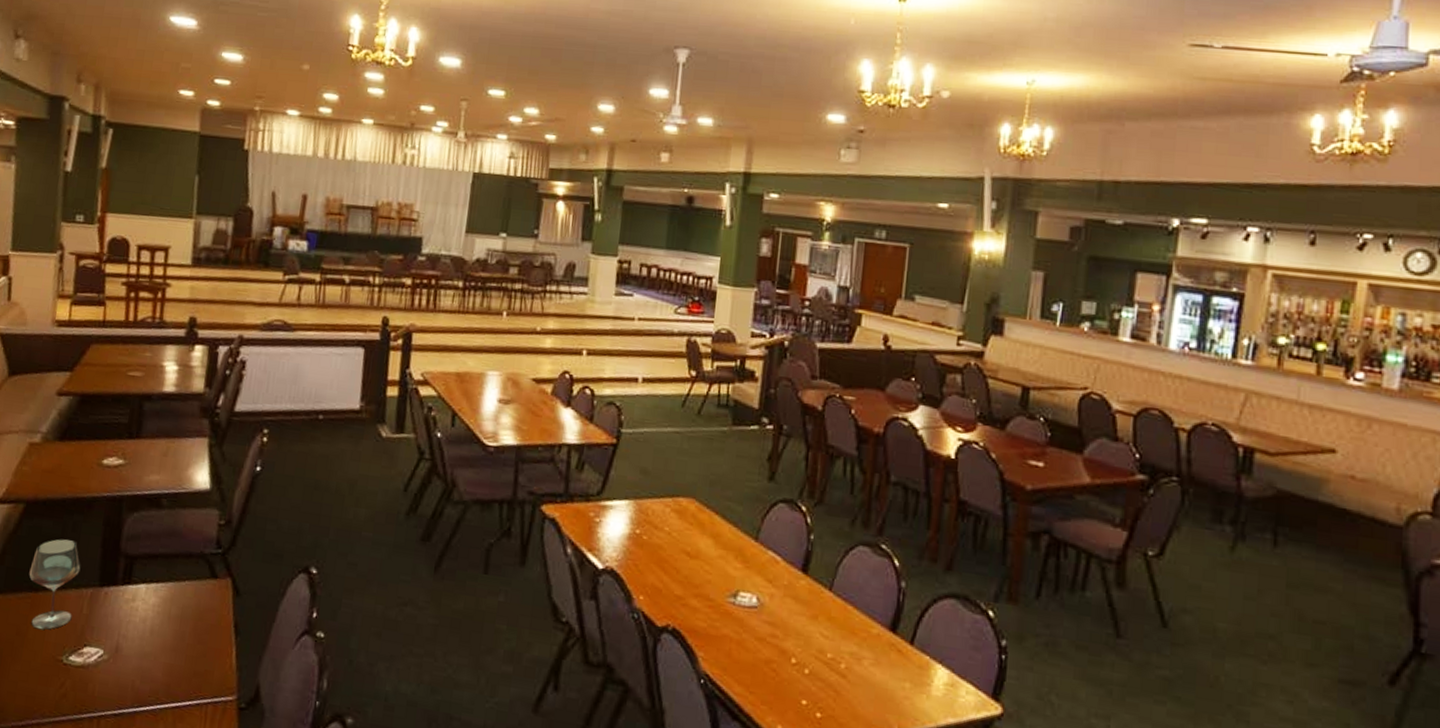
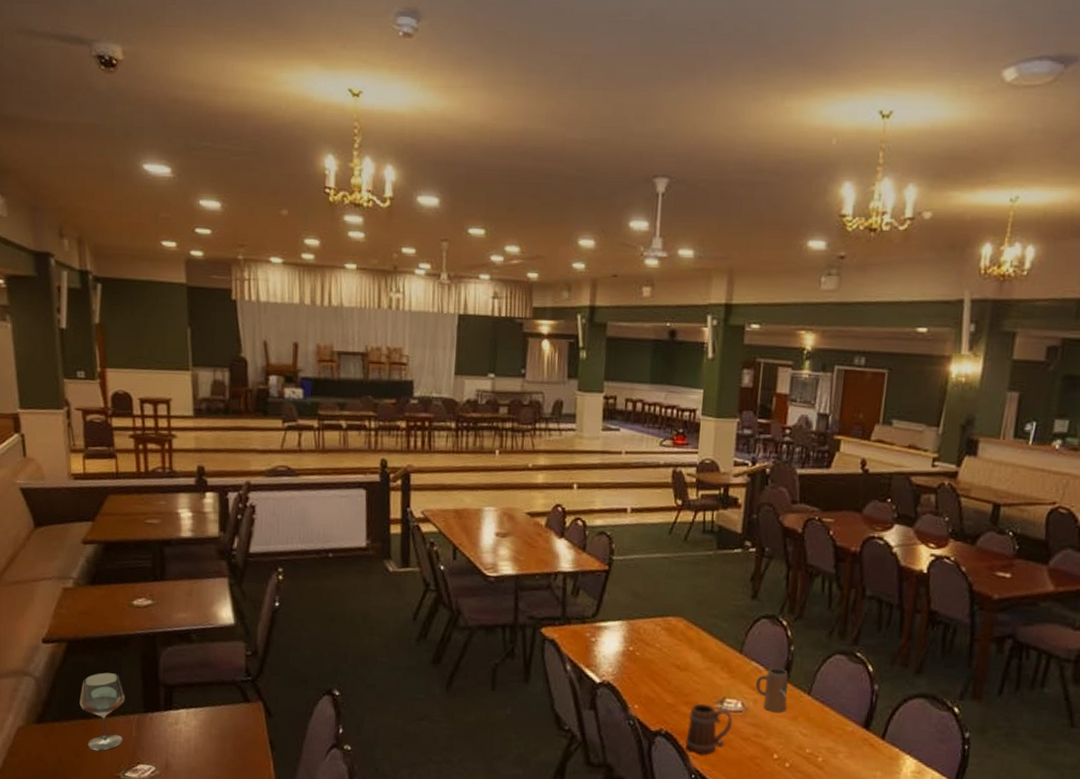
beer mug: none [693,596,747,656] -> present [684,703,733,755]
beer mug: none [772,558,808,611] -> present [756,668,789,713]

